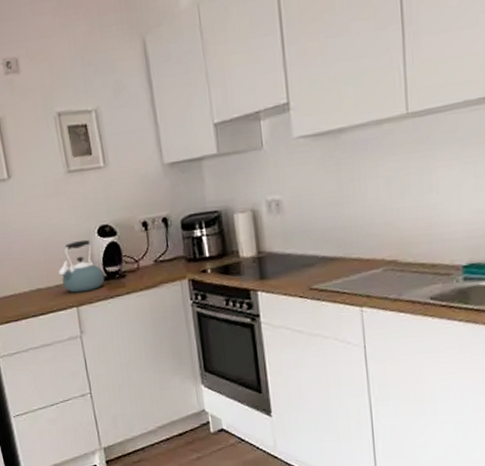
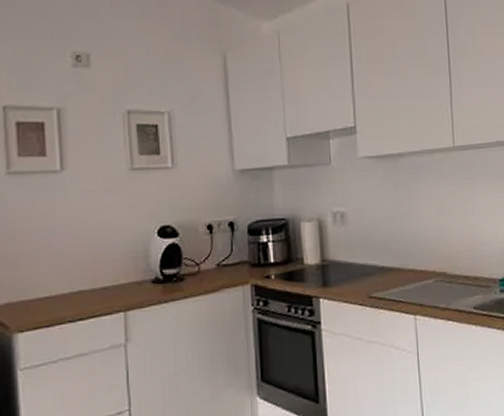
kettle: present [58,239,105,293] -> none [107,239,161,296]

